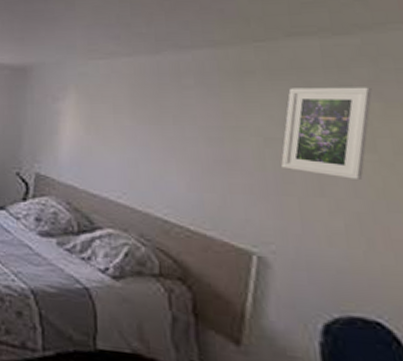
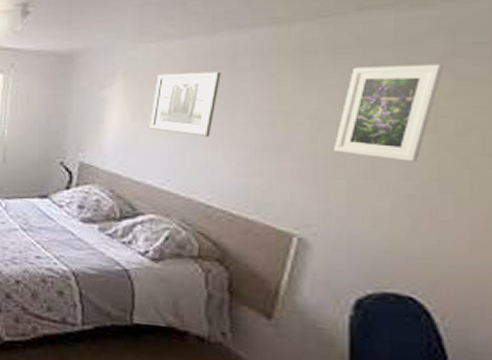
wall art: none [103,88,168,151] -> present [149,71,221,137]

